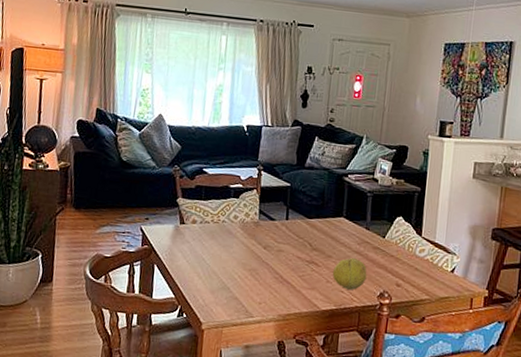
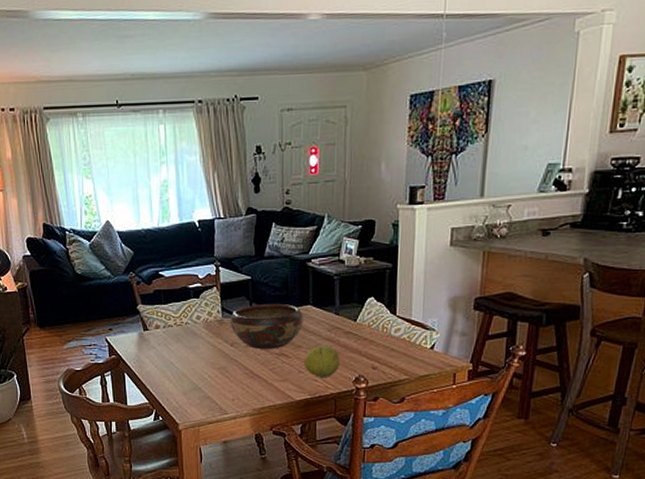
decorative bowl: none [265,211,336,257] -> present [230,304,303,349]

